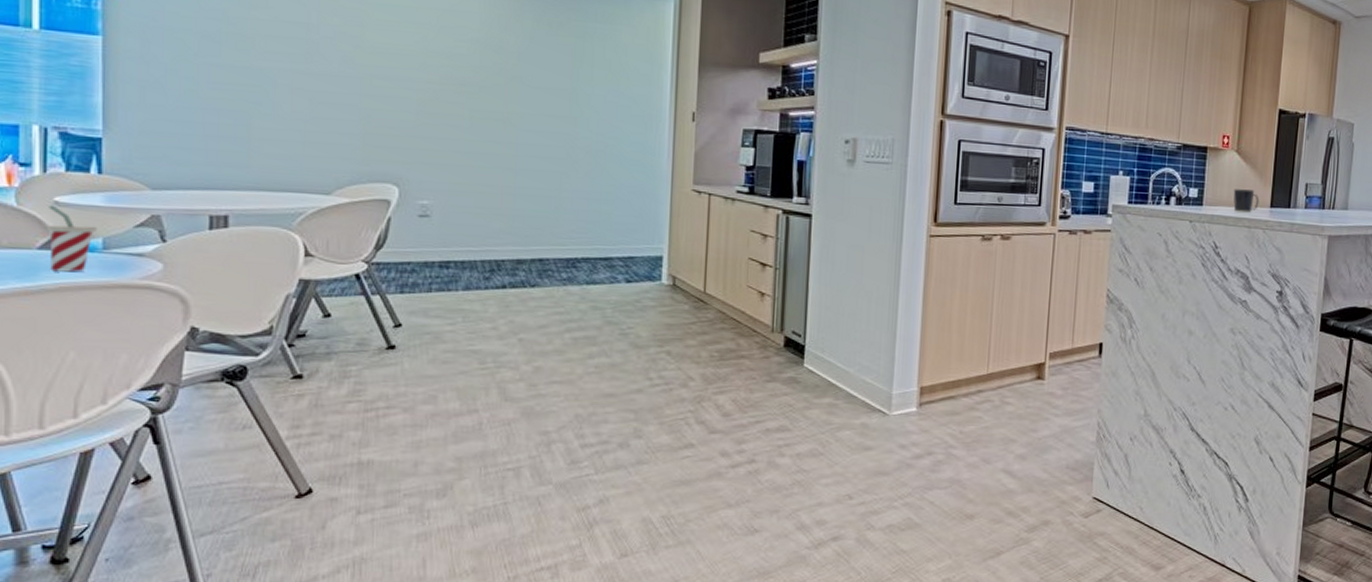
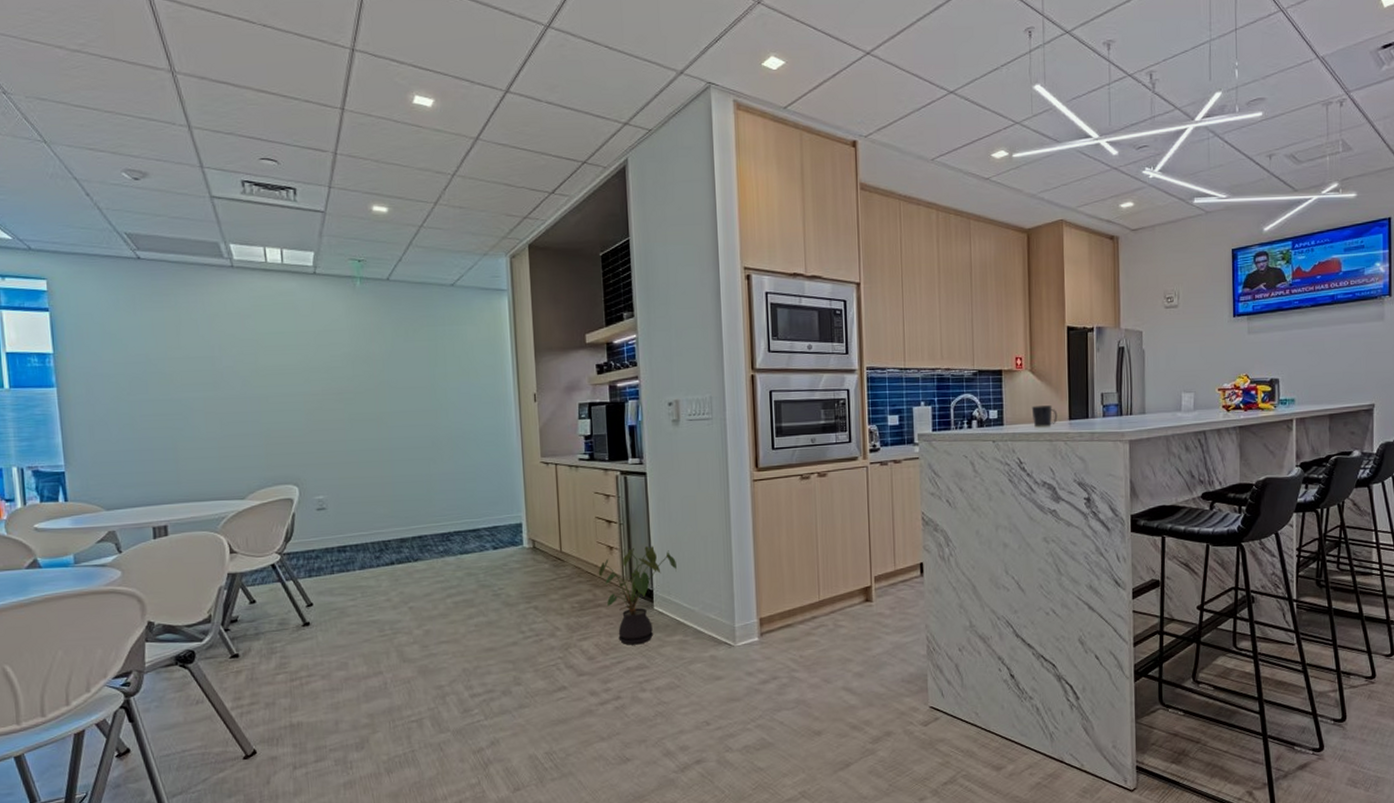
beverage cup: present [47,205,96,272] -> none [30,531,68,586]
house plant: none [744,296,835,404] -> present [598,546,677,645]

